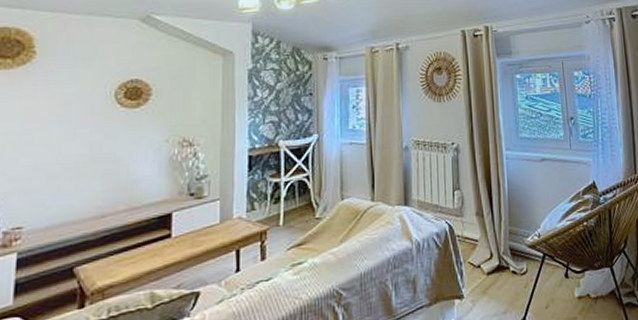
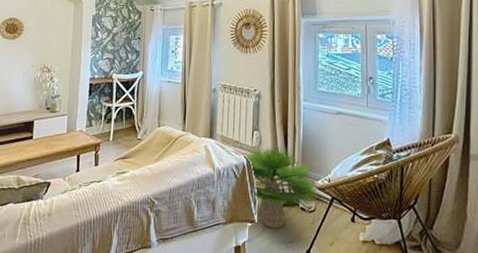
potted plant: none [443,203,528,301] -> present [242,145,317,229]

